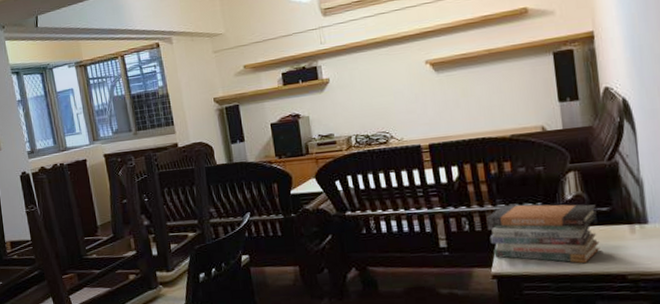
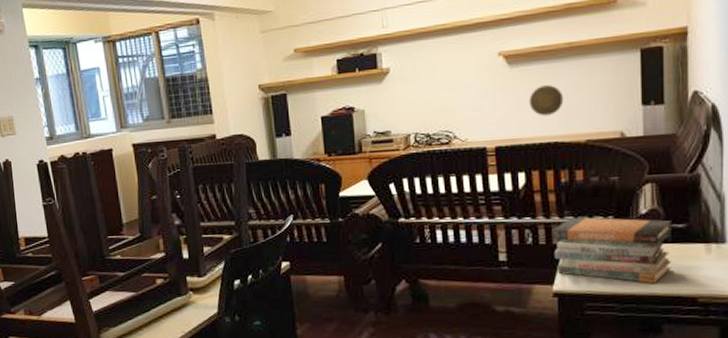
decorative plate: none [456,87,488,116] -> present [528,85,564,116]

